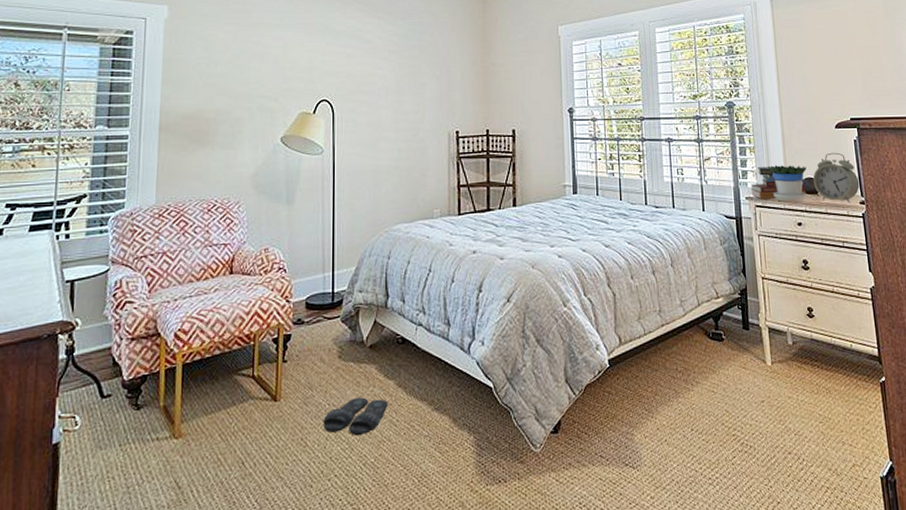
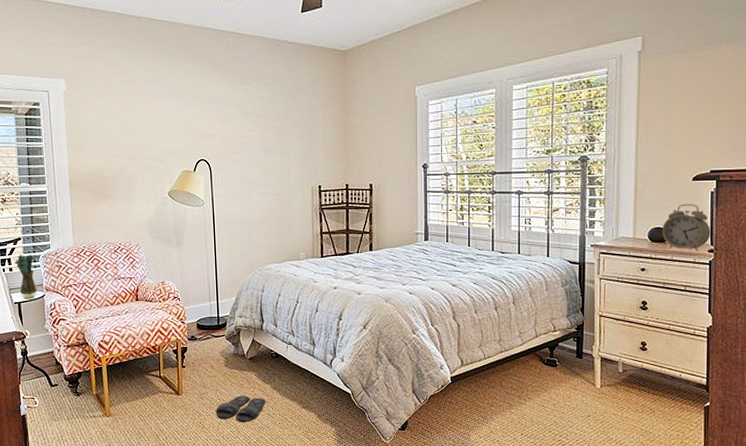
vase: none [73,214,101,278] -> present [14,253,38,301]
books: present [750,166,806,200] -> none [597,217,653,247]
flowerpot: present [768,165,807,203] -> none [617,215,657,250]

